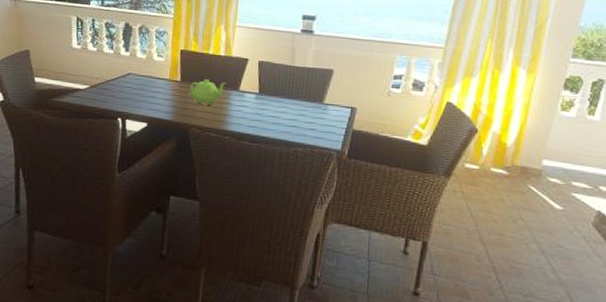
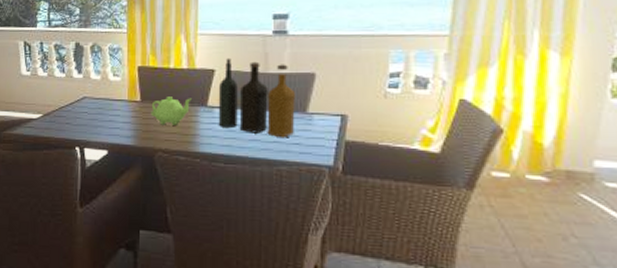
bottle: none [247,49,316,124] -> present [218,58,296,138]

